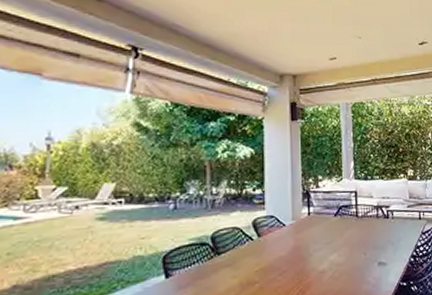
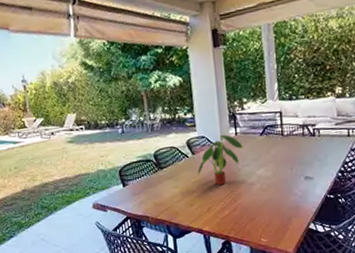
plant: none [263,214,316,273] -> present [197,135,243,185]

